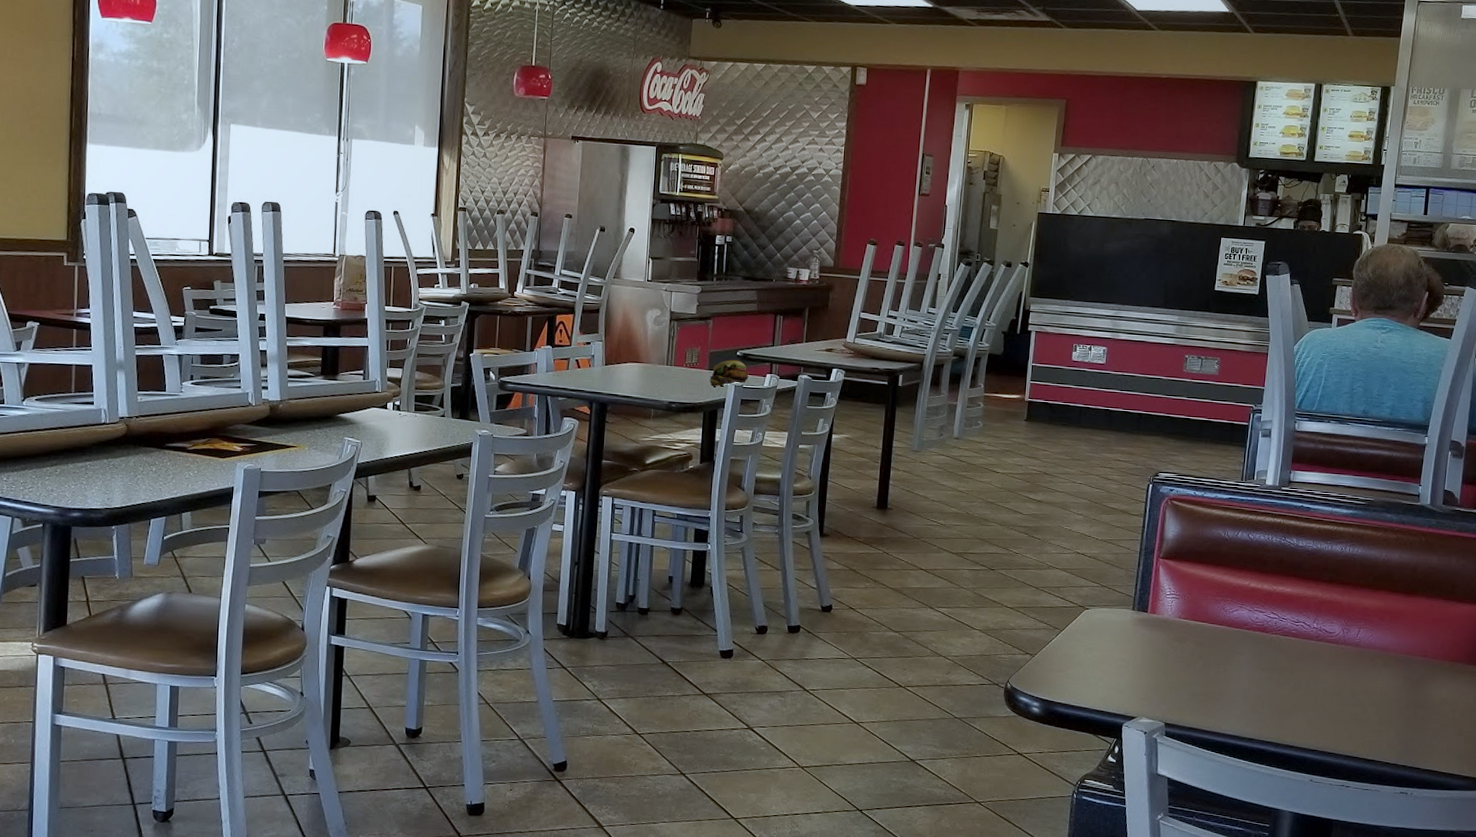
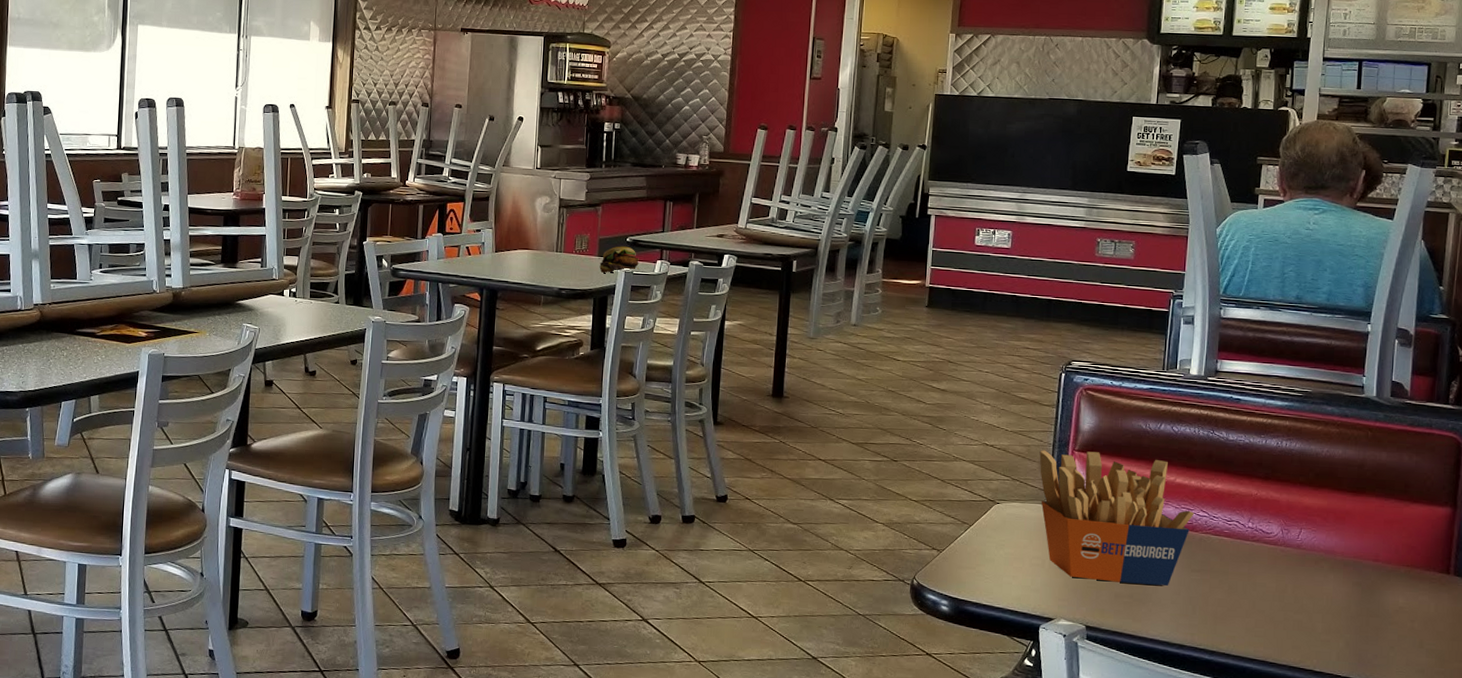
french fries: none [1126,557,1266,684] -> present [1039,450,1195,586]

